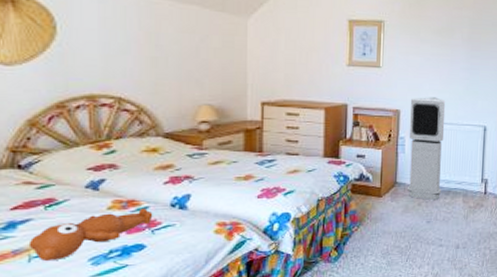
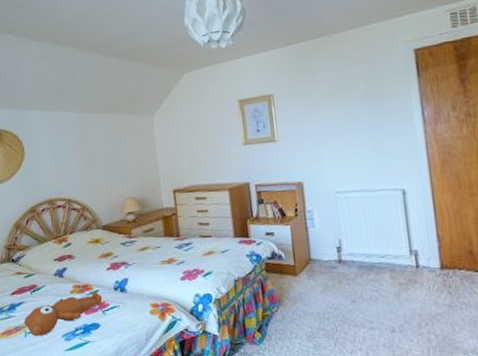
air purifier: present [407,97,446,200] -> none [313,164,364,277]

